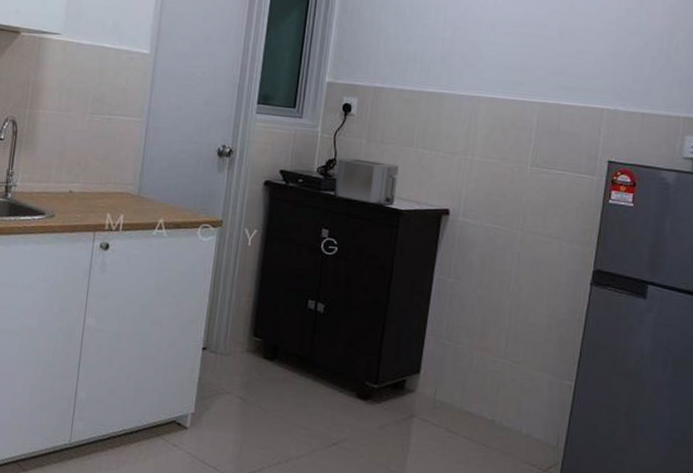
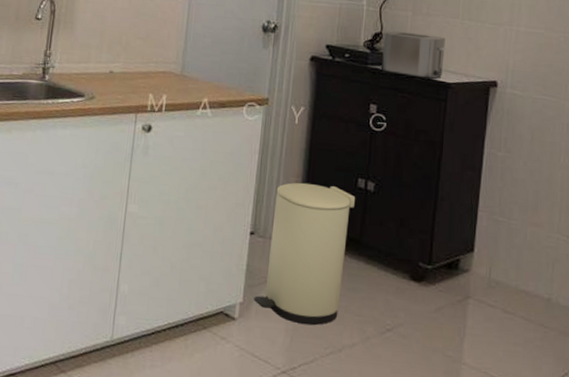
pedal bin: none [205,302,306,437] -> present [254,182,356,325]

